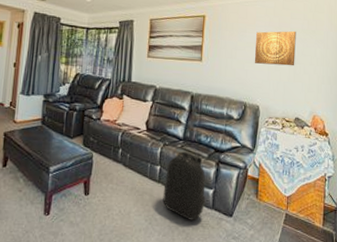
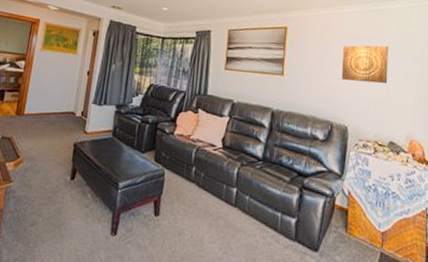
backpack: present [163,152,206,220] -> none [239,173,288,253]

